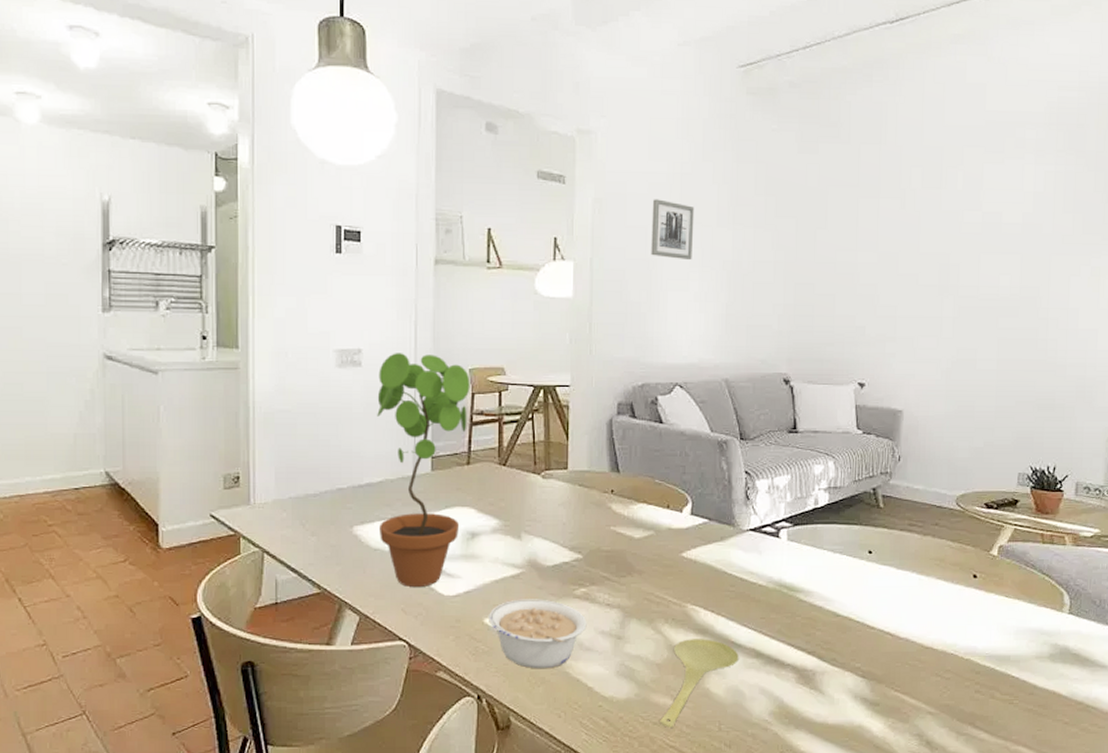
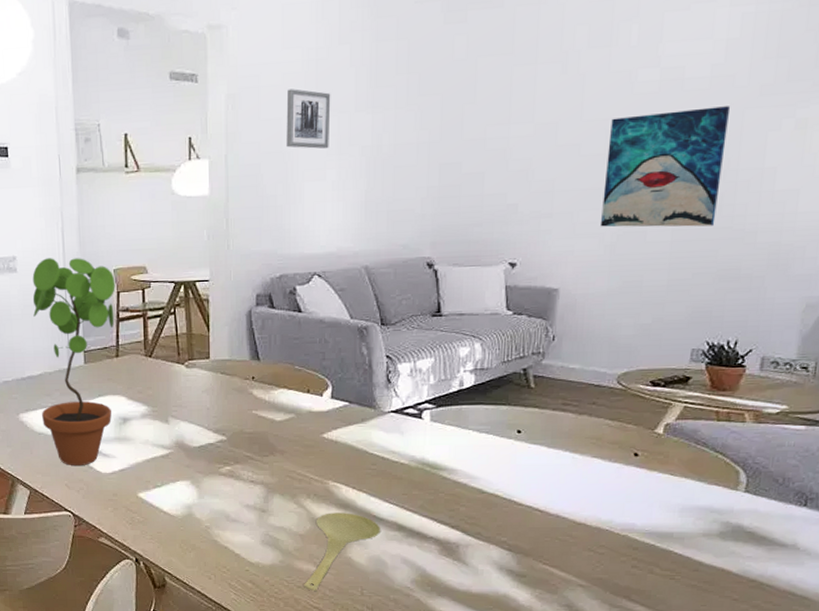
legume: present [489,599,587,669] -> none [142,476,233,537]
wall art: none [938,250,1040,358] -> present [601,106,731,227]

